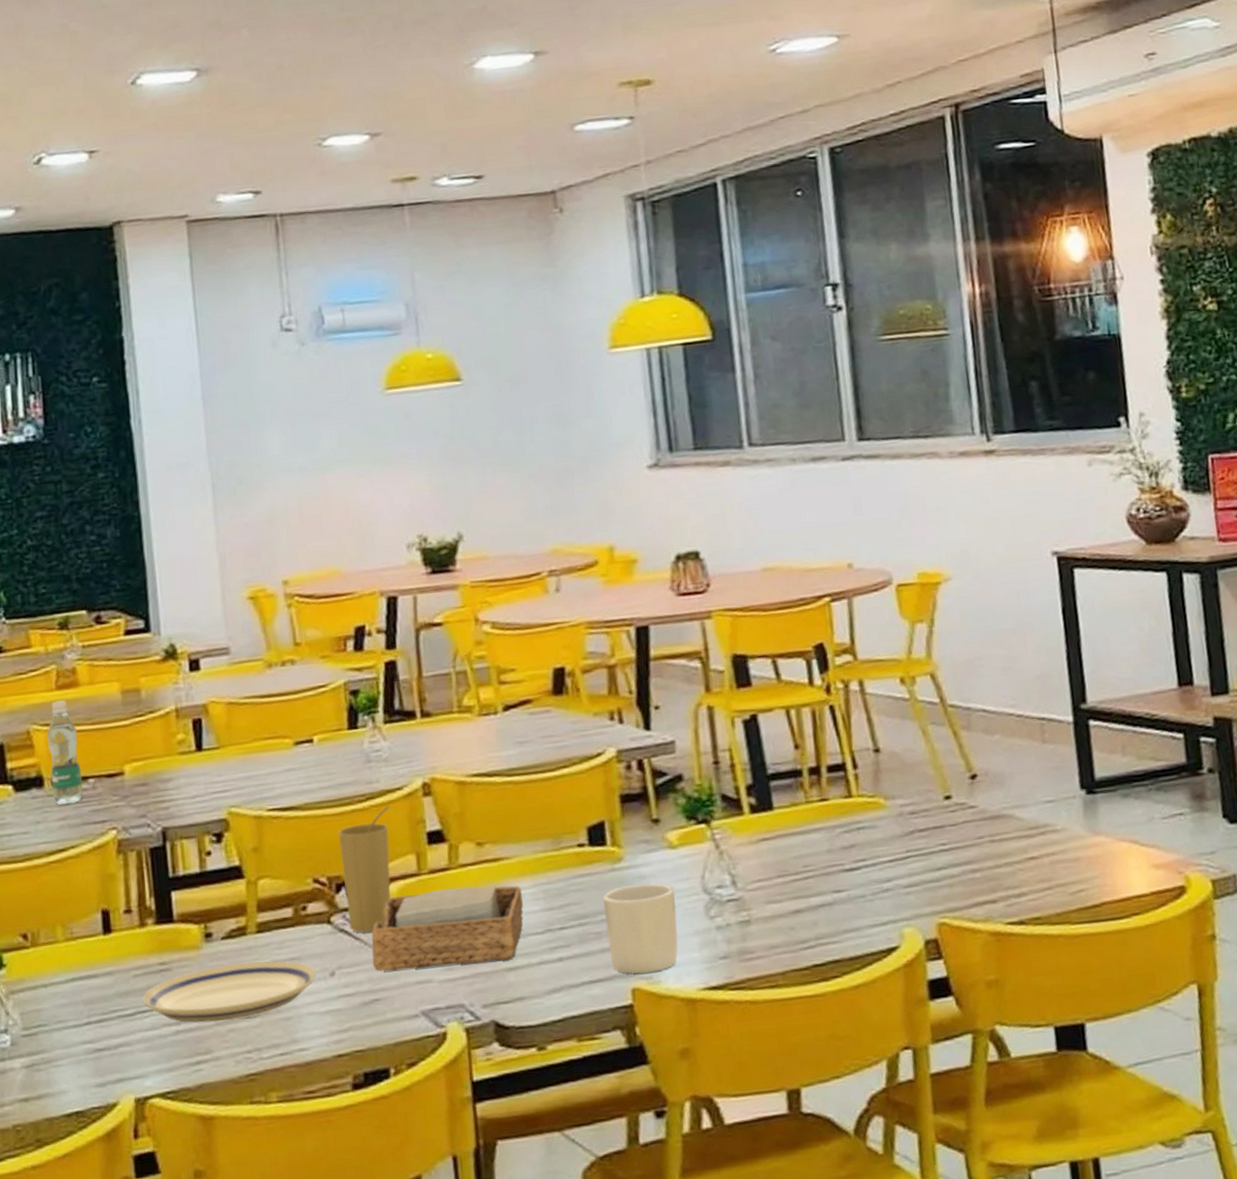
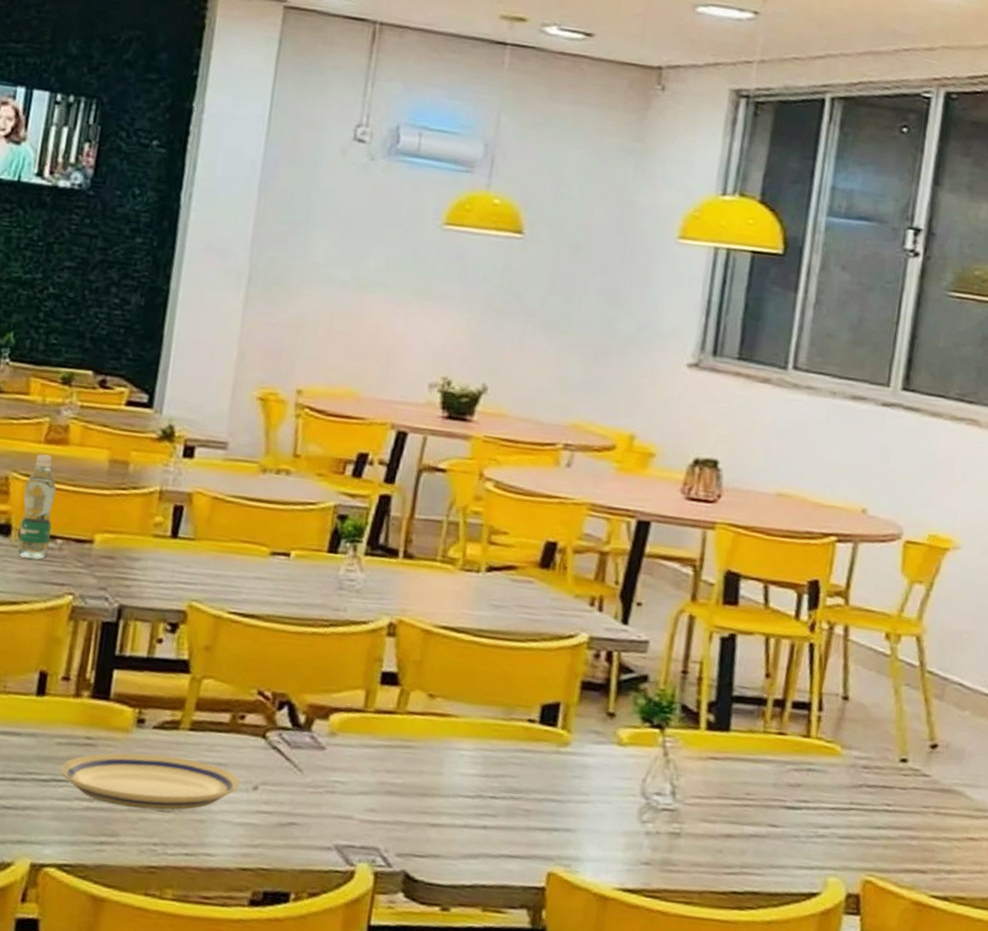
cup: present [339,805,391,932] -> none [283,636,350,756]
napkin holder: present [371,885,524,971] -> none [297,727,462,815]
mug: present [603,883,678,974] -> none [534,771,614,862]

